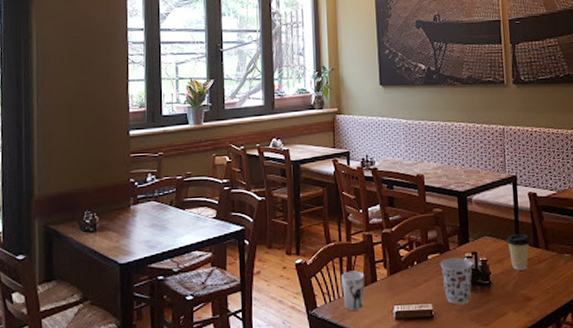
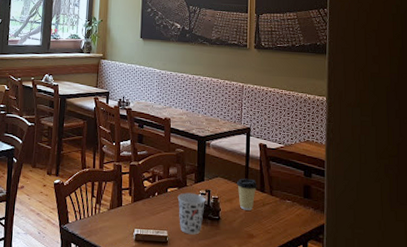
cup: present [341,270,365,311] -> none [91,194,112,229]

